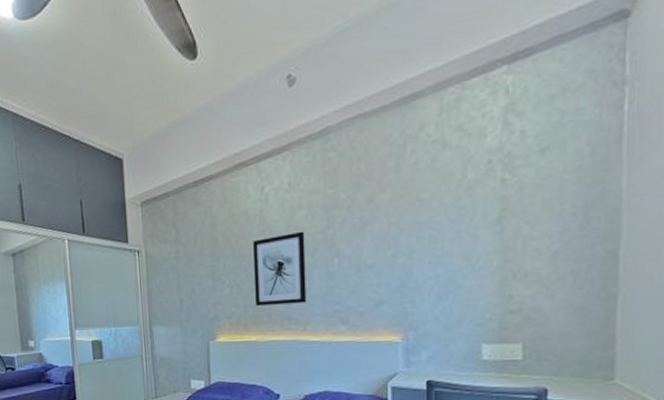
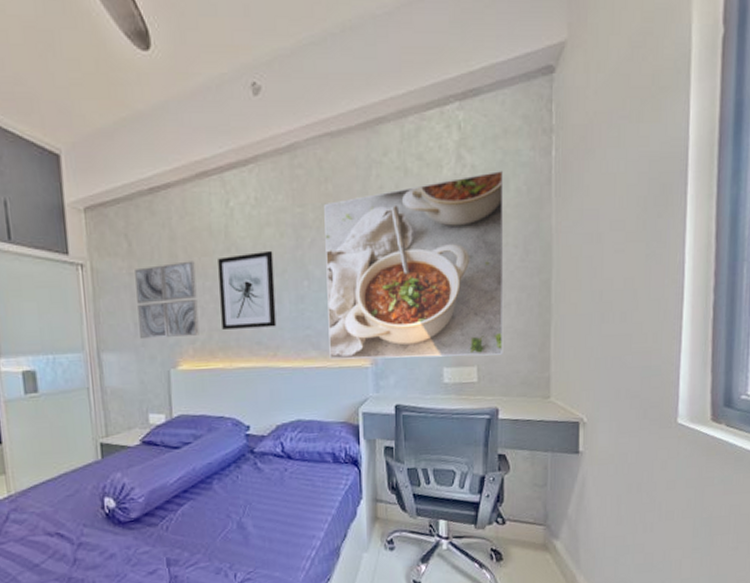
wall art: none [181,244,236,315] -> present [135,261,200,340]
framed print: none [356,134,560,335] -> present [324,171,504,360]

